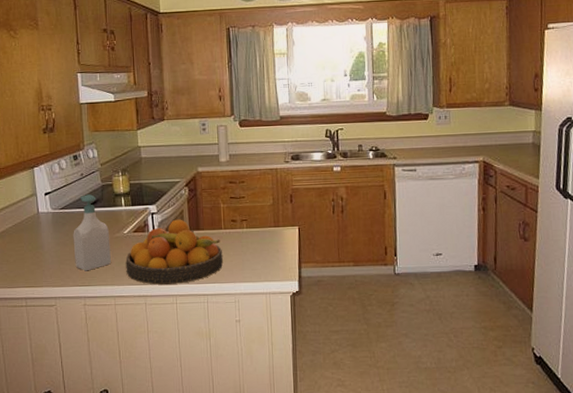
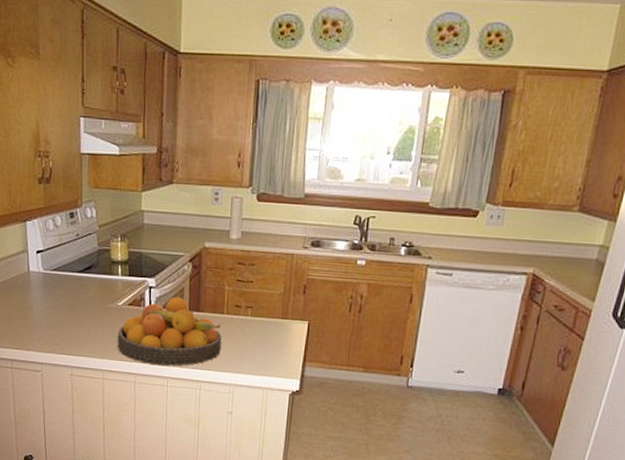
soap bottle: present [73,194,111,271] -> none [63,258,103,340]

